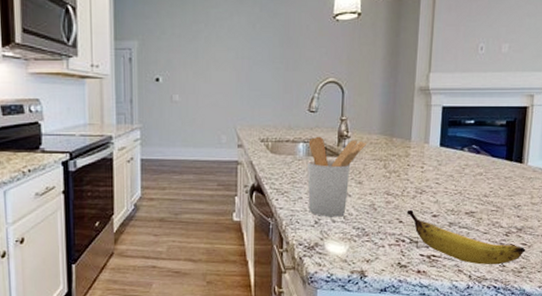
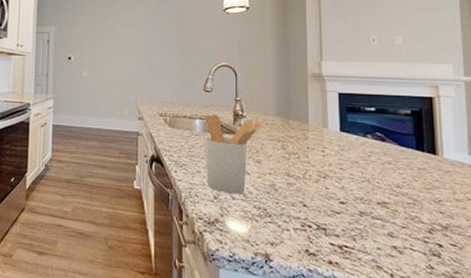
banana: present [406,209,526,265] -> none [310,193,457,266]

